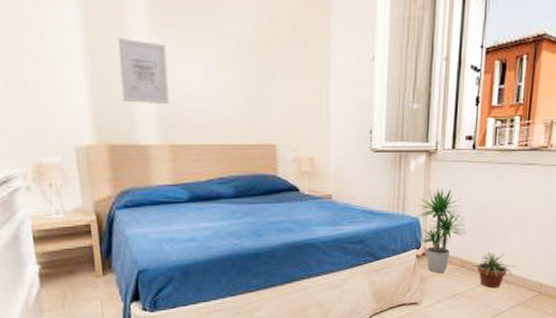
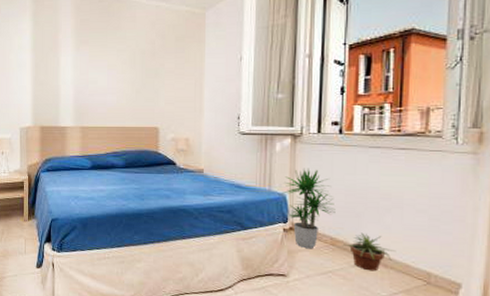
wall art: present [117,38,170,105] -> none [53,55,83,99]

